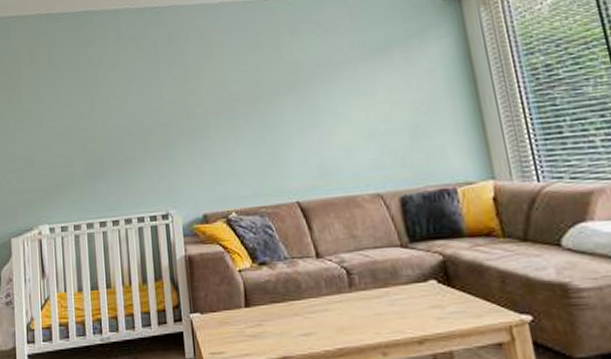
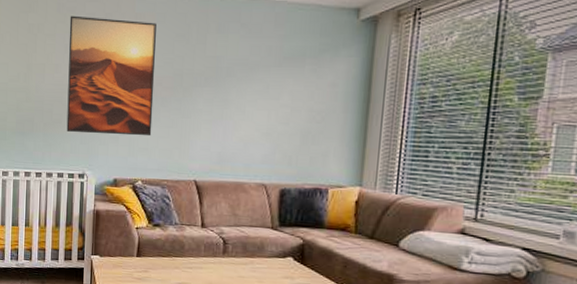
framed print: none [130,36,239,168] -> present [66,15,156,136]

